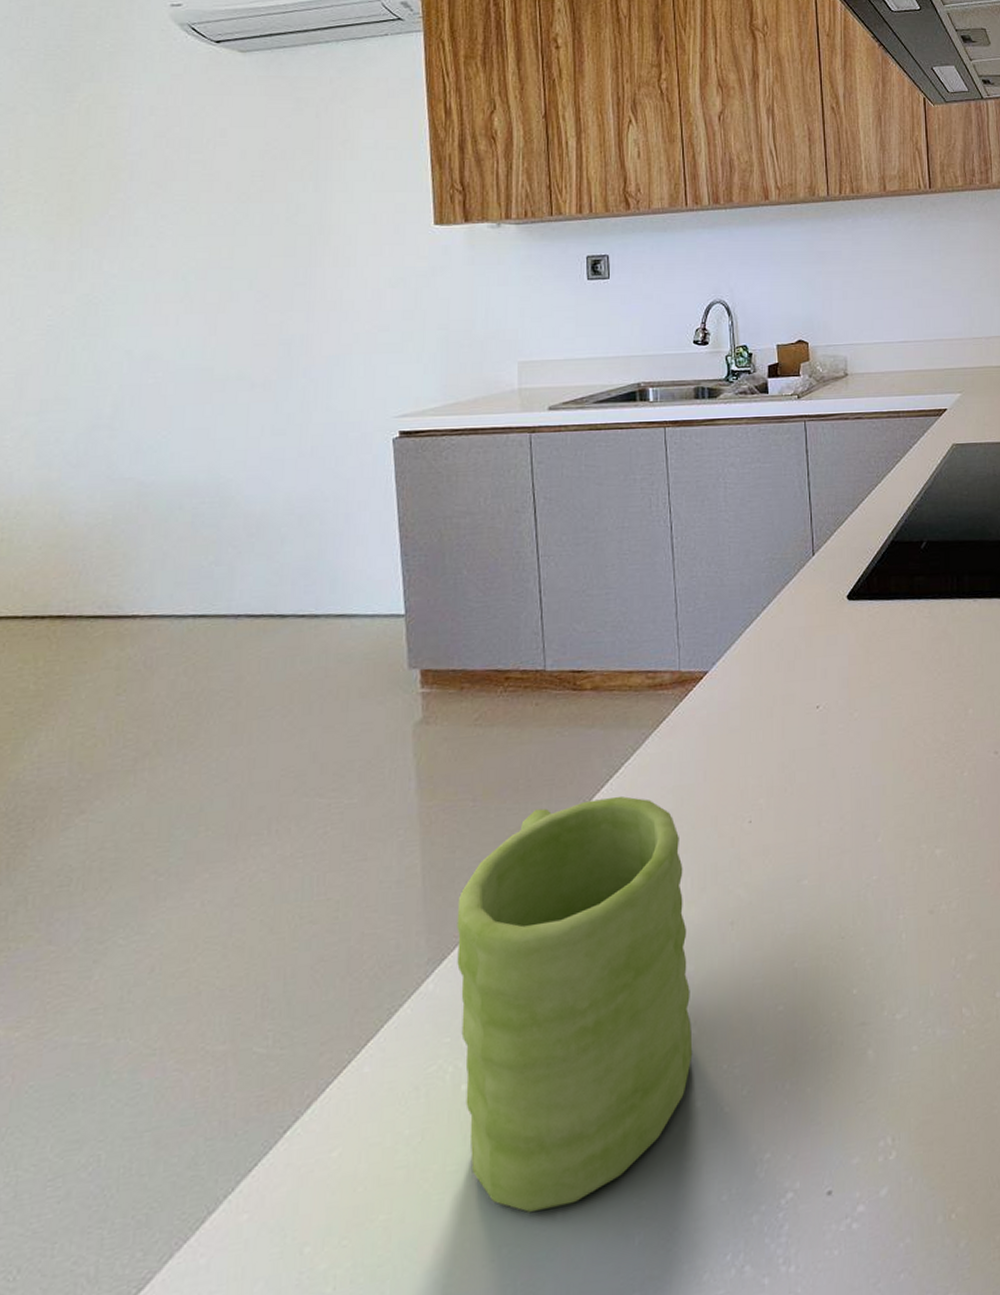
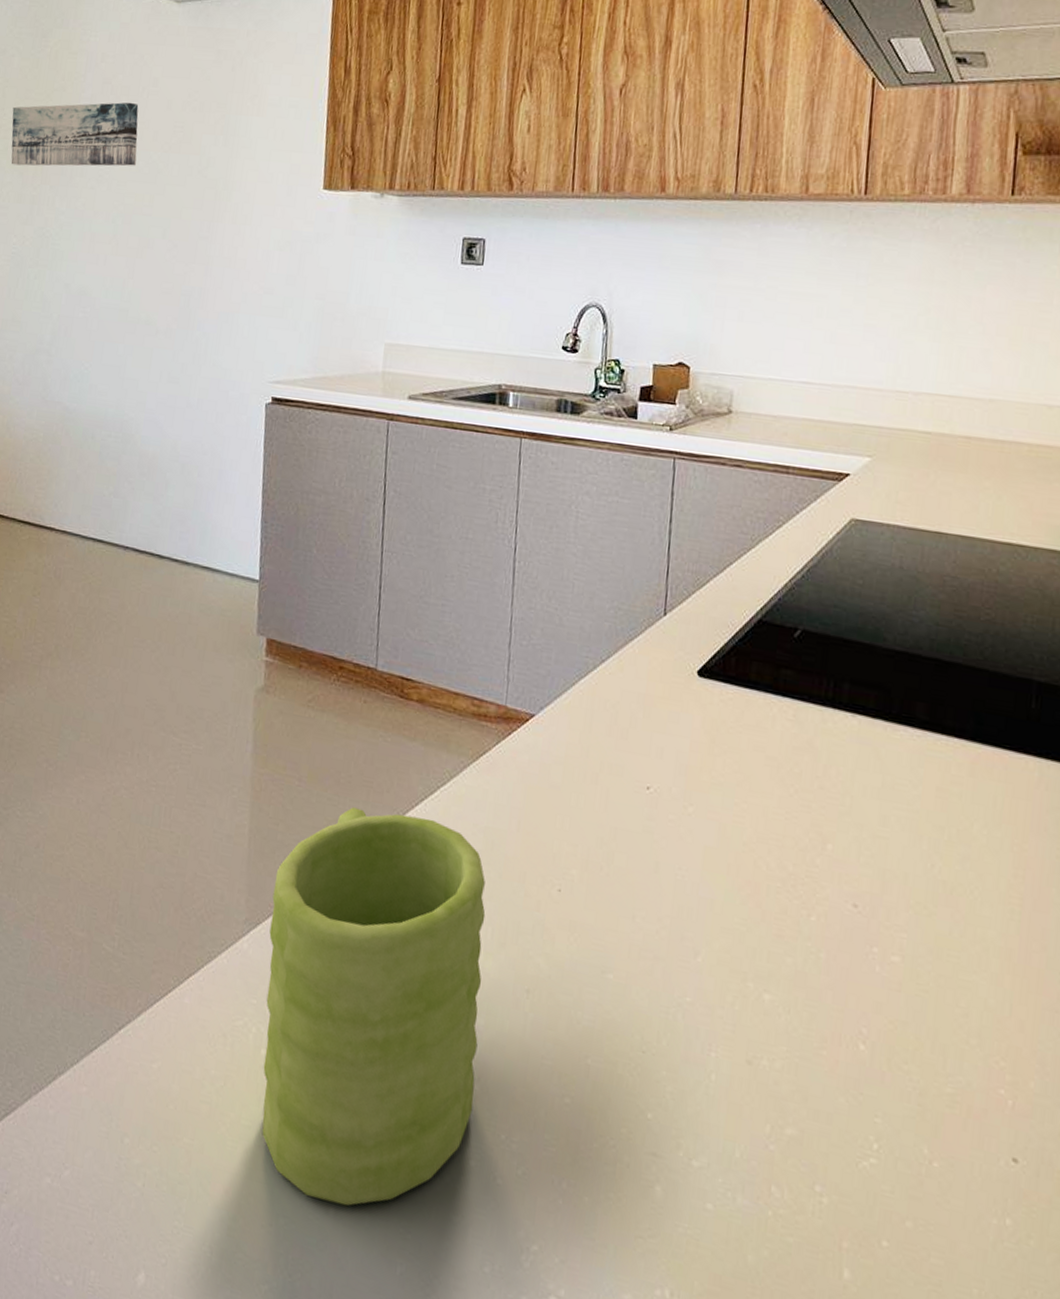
wall art: none [31,154,208,231] -> present [11,102,139,167]

